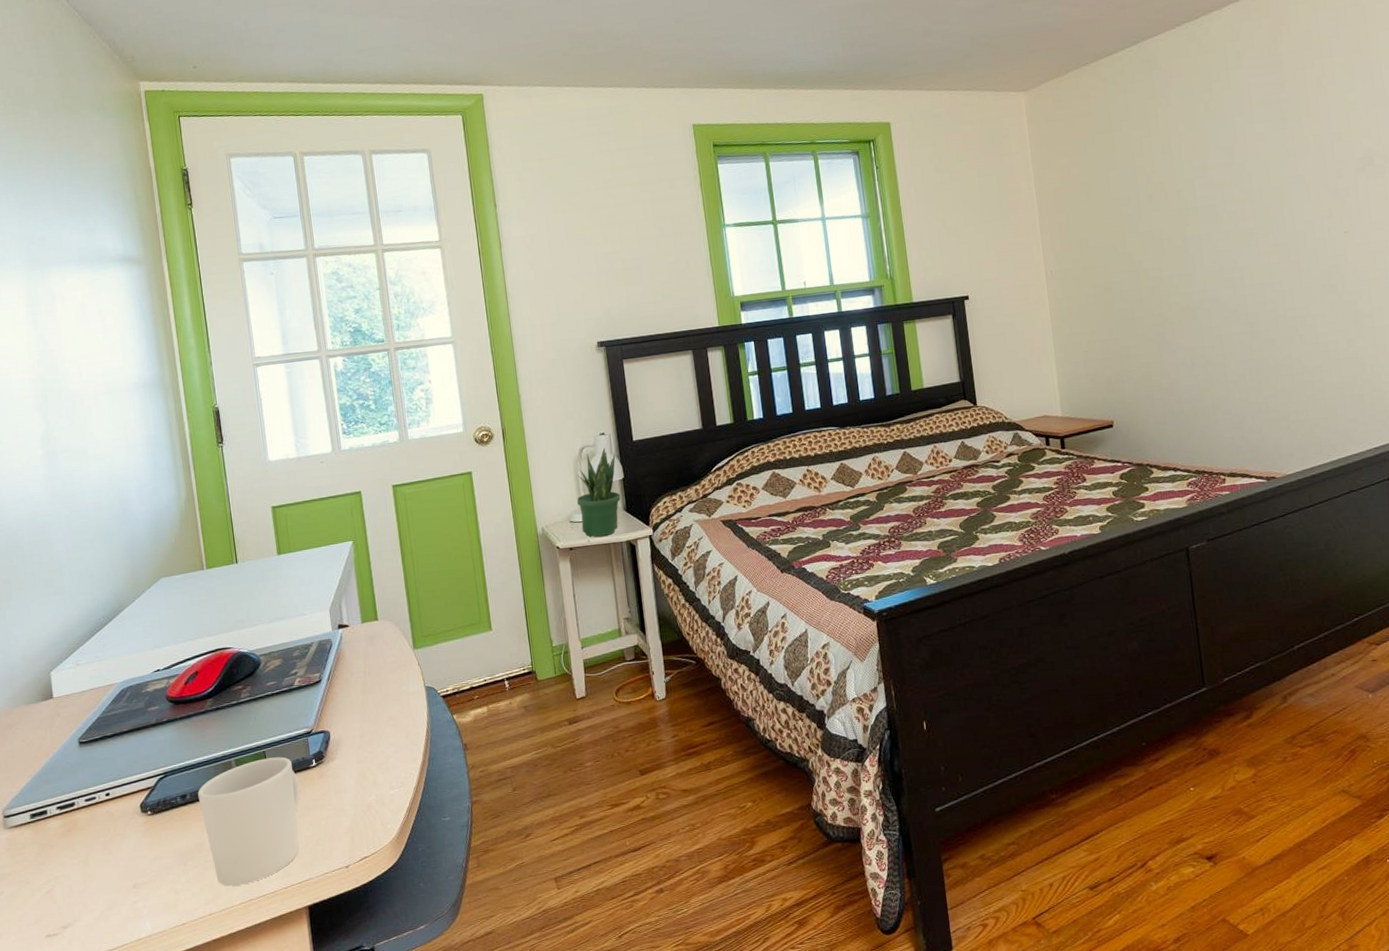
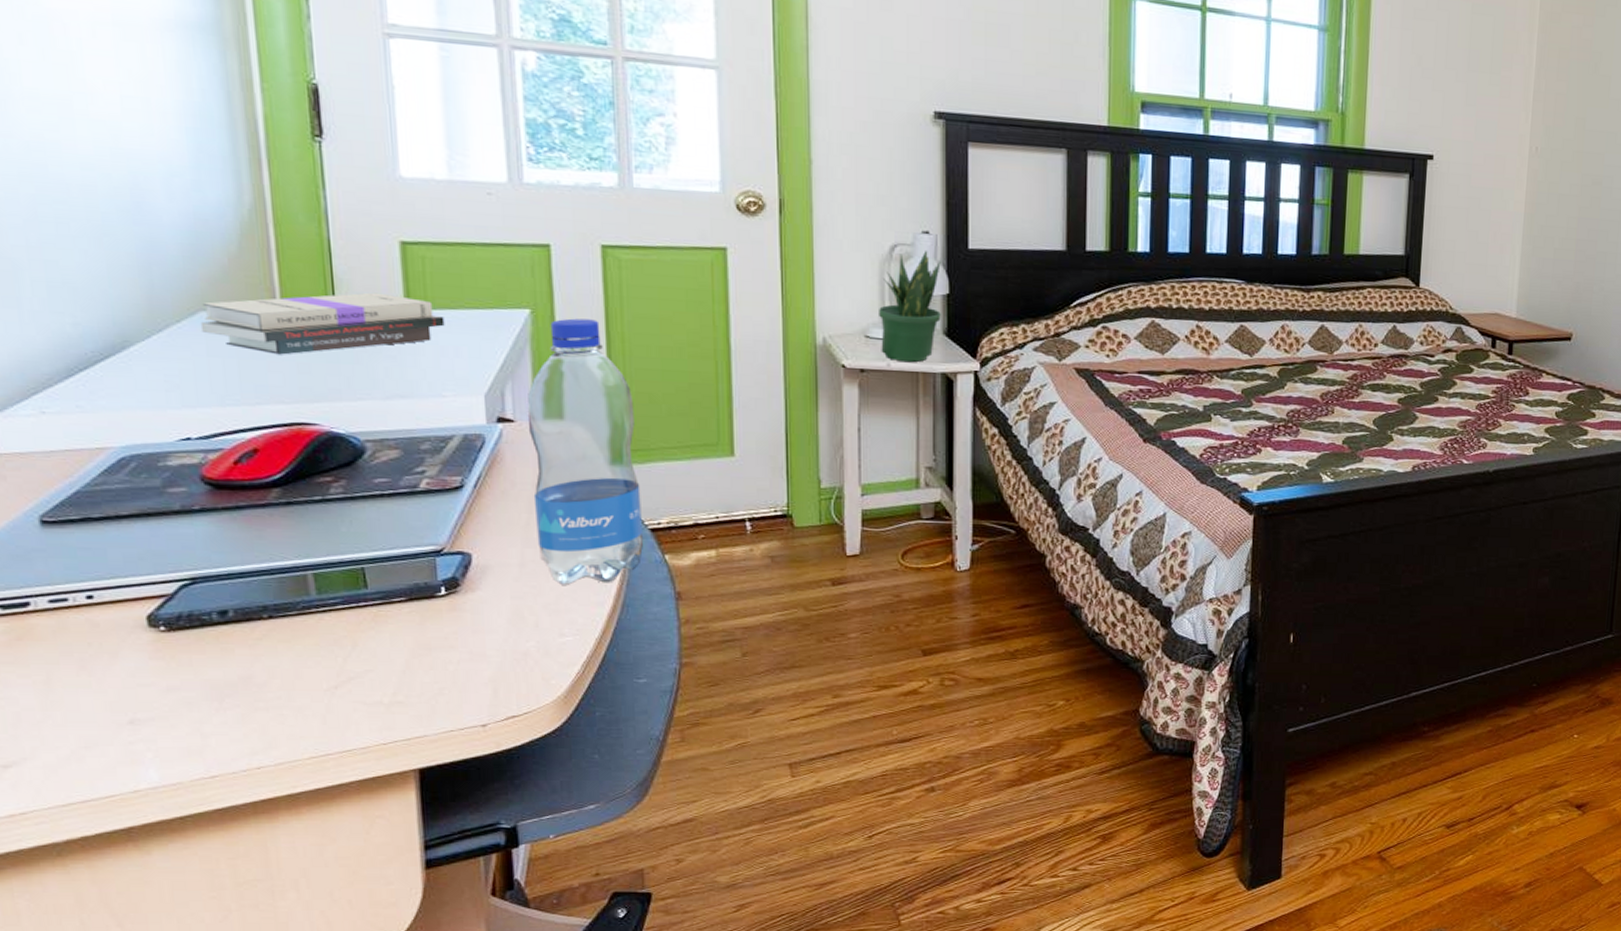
books: none [161,545,302,601] -> present [200,292,445,355]
mug: present [197,757,301,886] -> none [247,577,418,735]
bottle: none [355,541,439,749] -> present [526,318,643,586]

